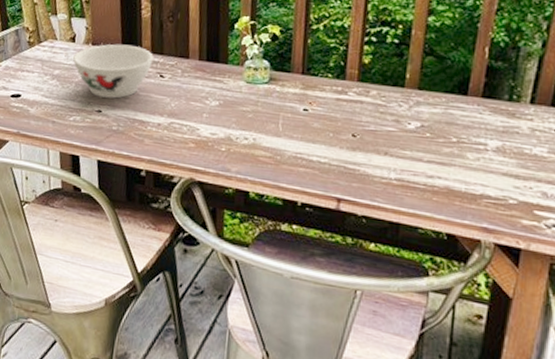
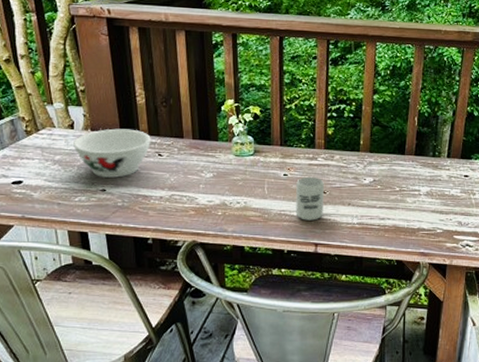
cup: none [315,113,354,170] -> present [296,176,324,221]

